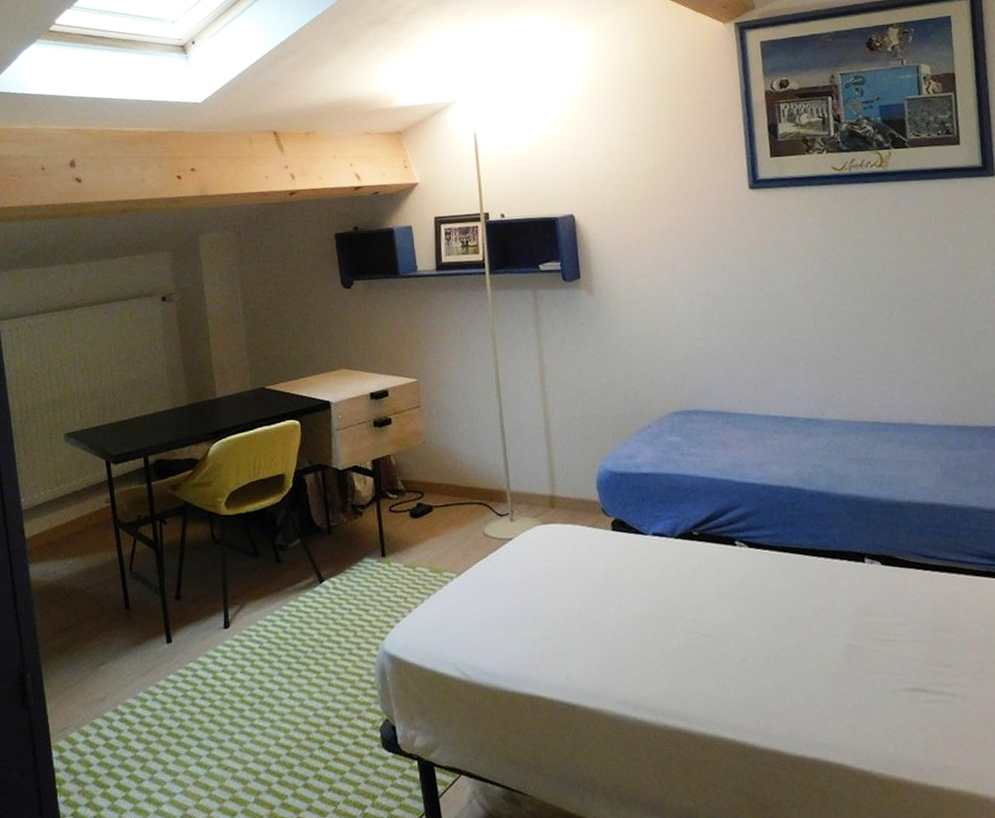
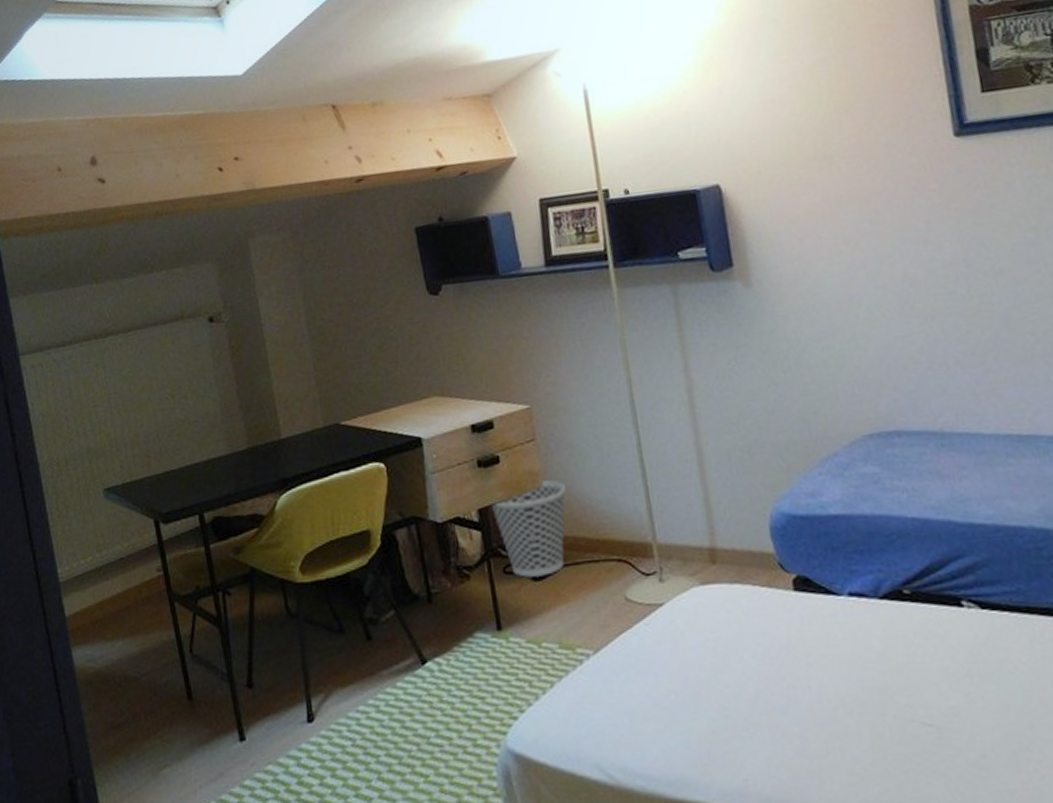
wastebasket: none [381,438,443,515] -> present [489,479,566,577]

